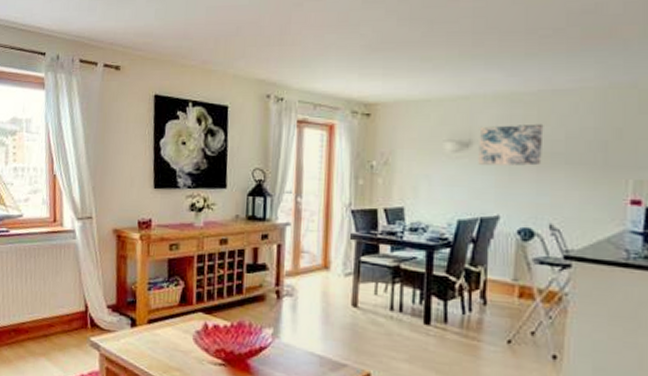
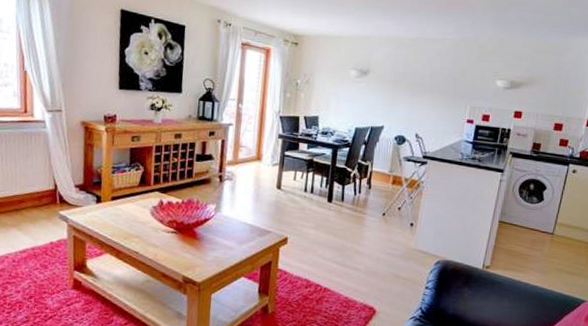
wall art: present [478,123,544,166] -> none [372,60,418,92]

